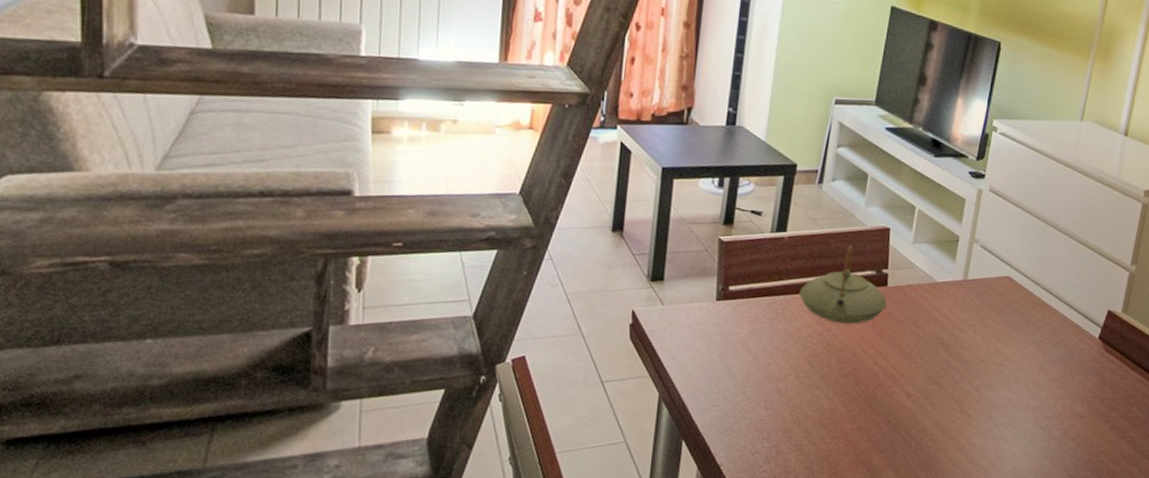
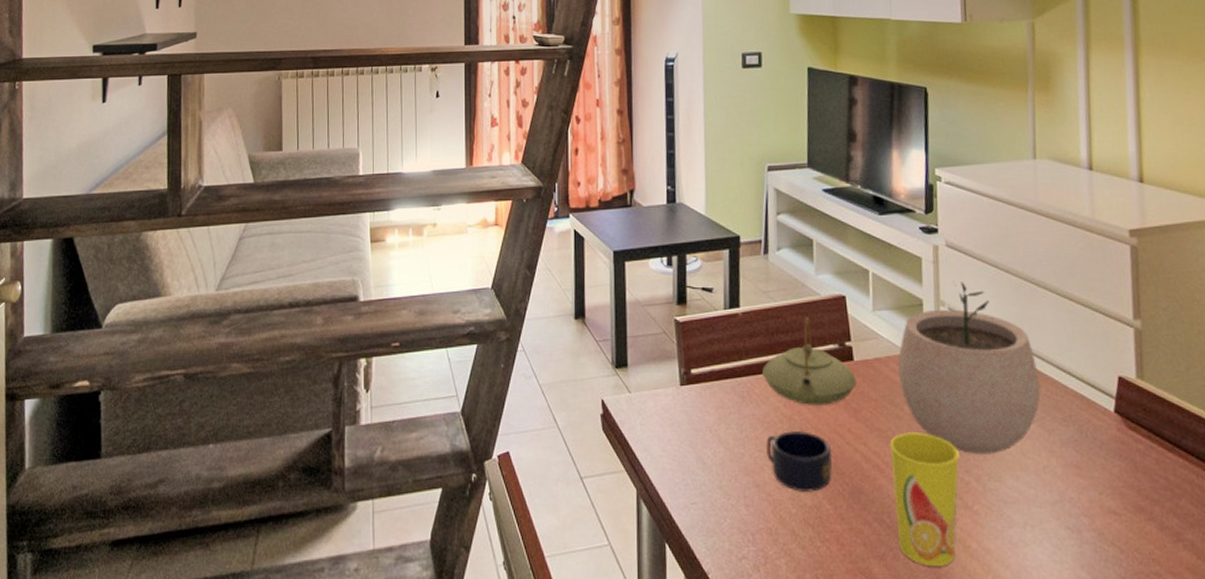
mug: none [792,345,854,398] -> present [766,431,832,492]
cup: none [900,349,966,459] -> present [889,432,959,567]
plant pot: none [925,223,1045,369] -> present [898,282,1041,454]

